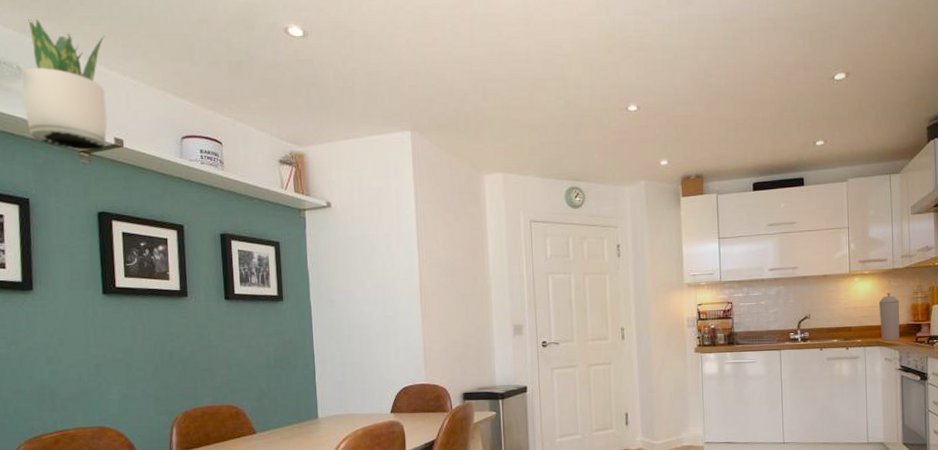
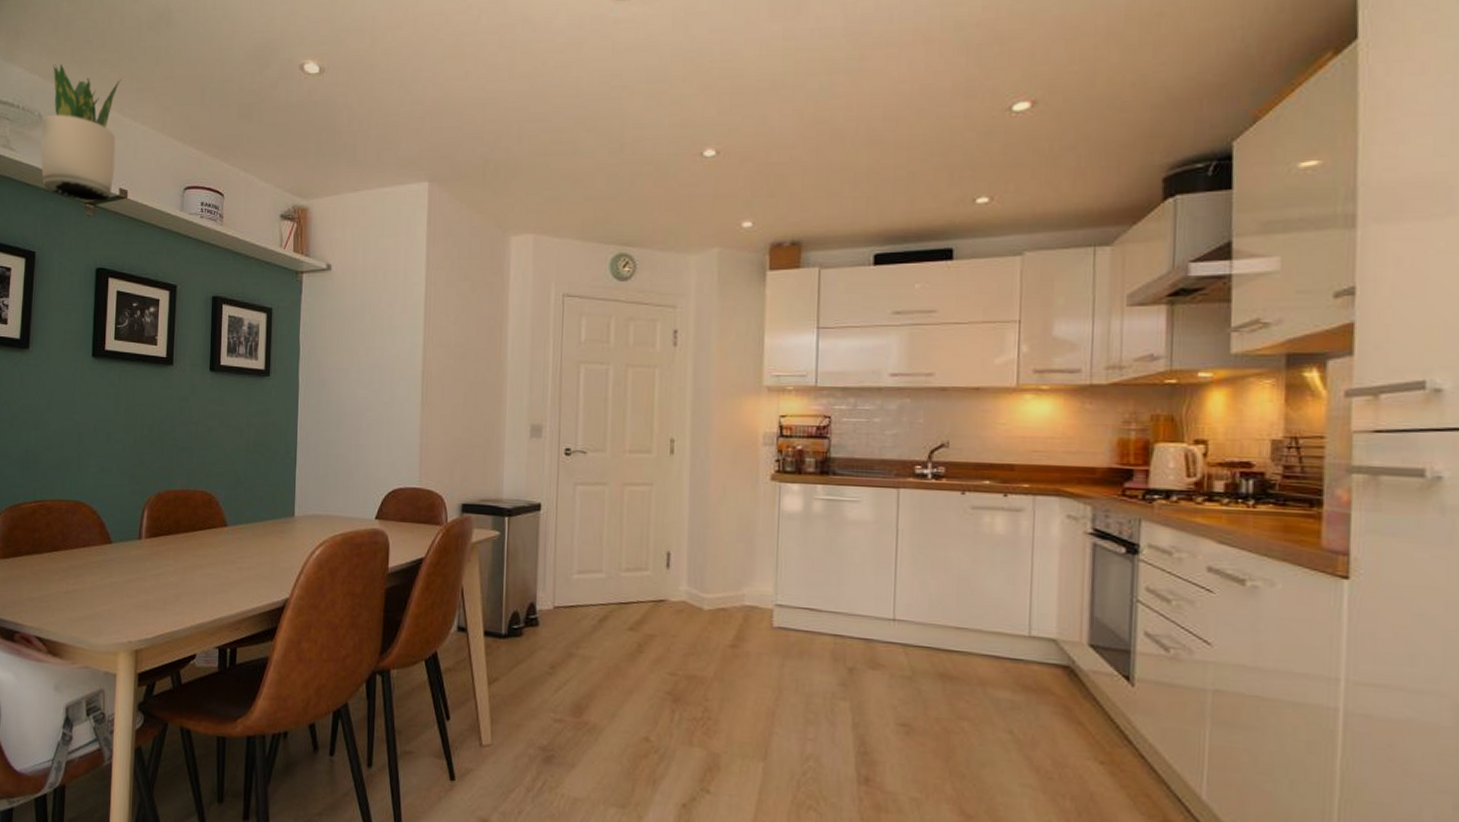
canister: present [878,292,900,342] -> none [1062,418,1098,493]

